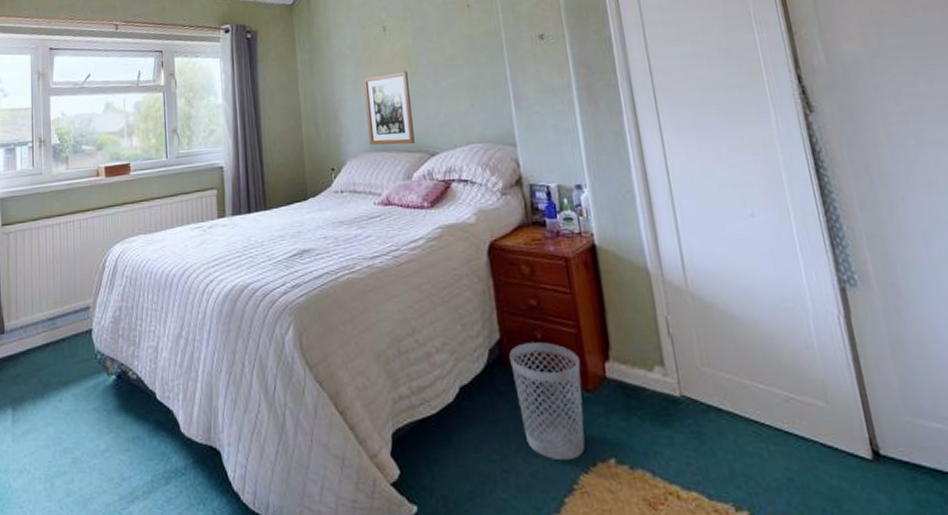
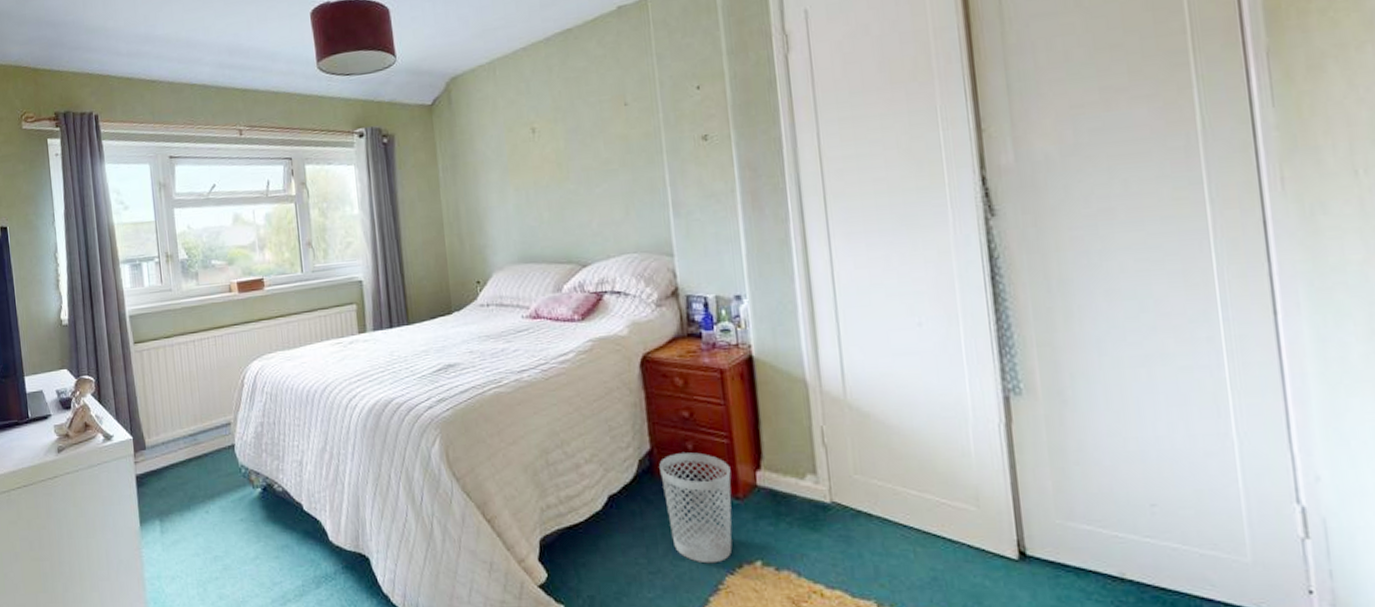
wall art: present [363,71,415,146] -> none [510,176,565,257]

